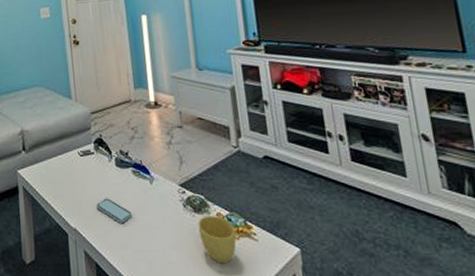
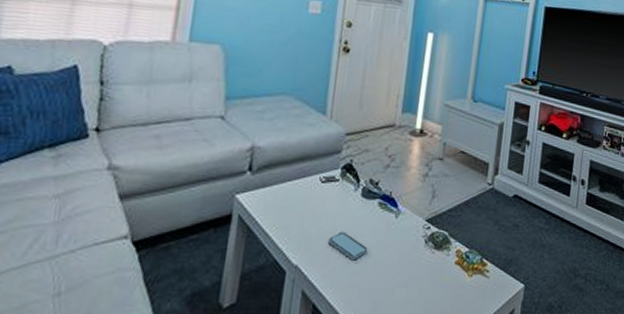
cup: present [197,216,237,264] -> none [434,253,471,301]

